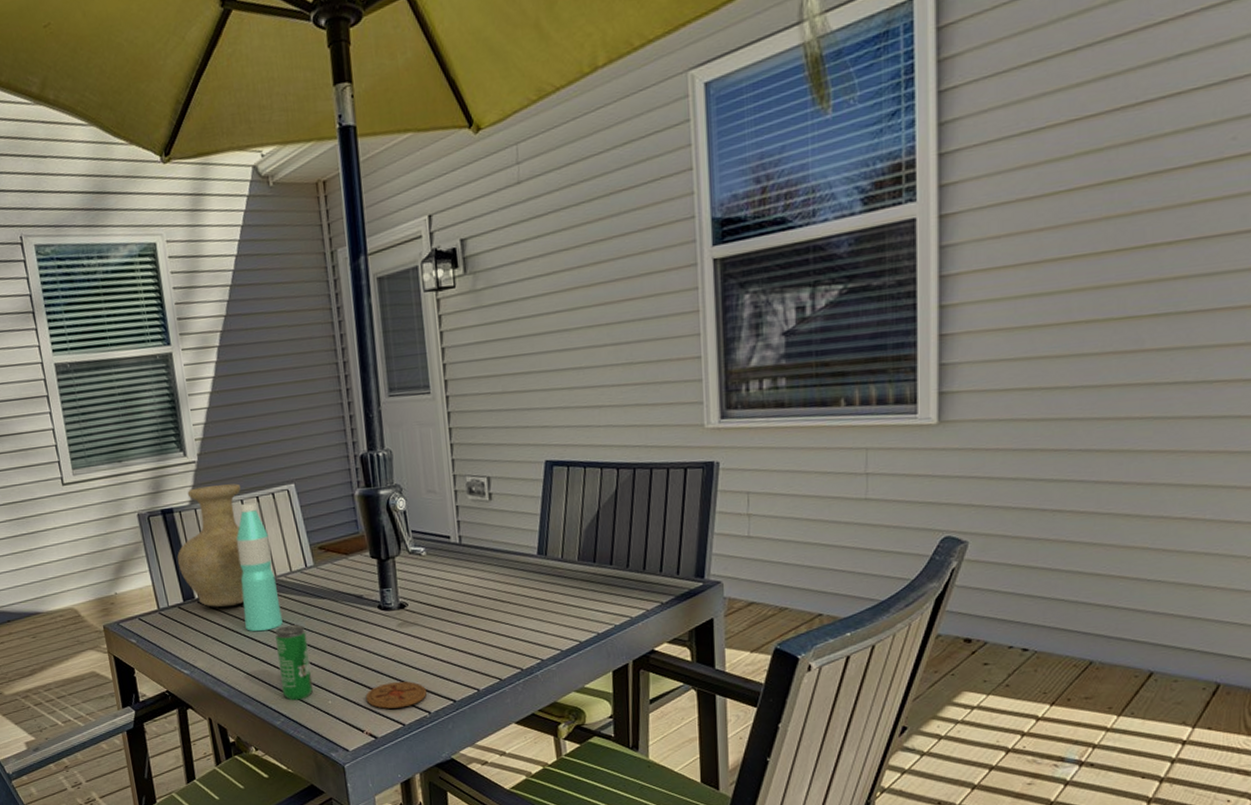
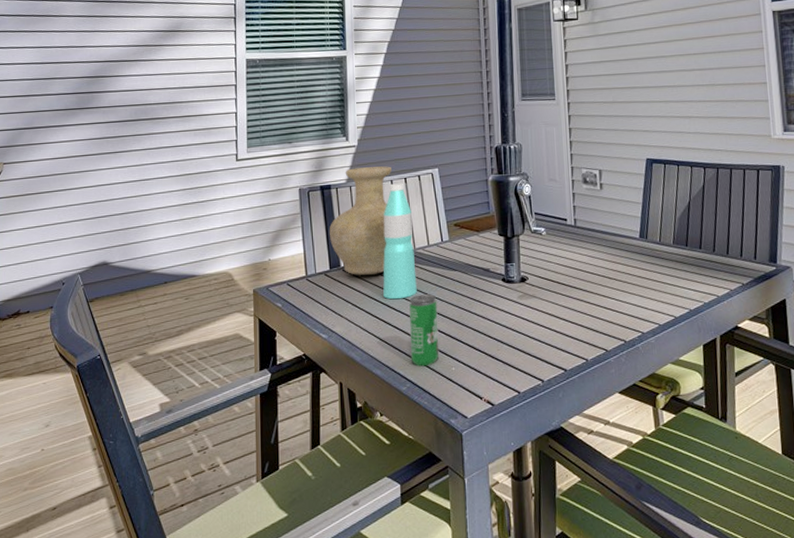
coaster: present [365,681,428,709] -> none [486,350,542,377]

